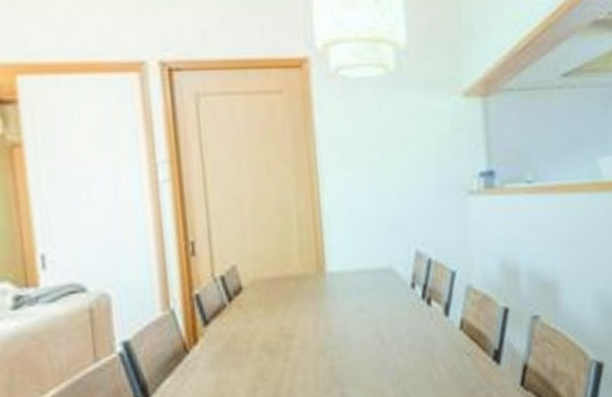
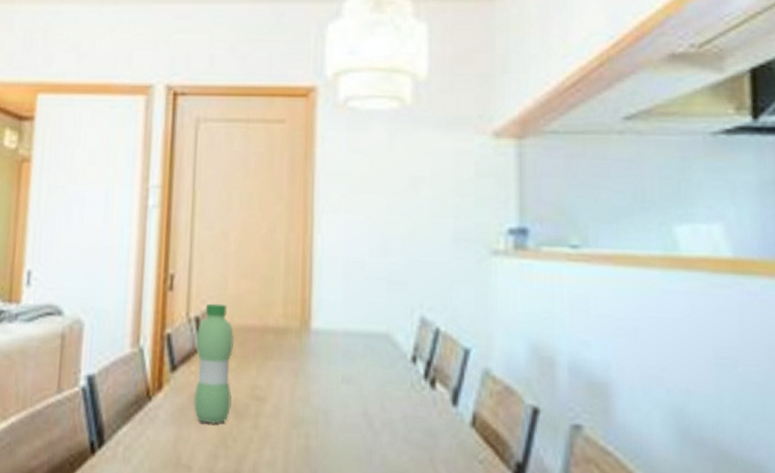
water bottle: none [224,261,264,364] -> present [192,303,234,424]

